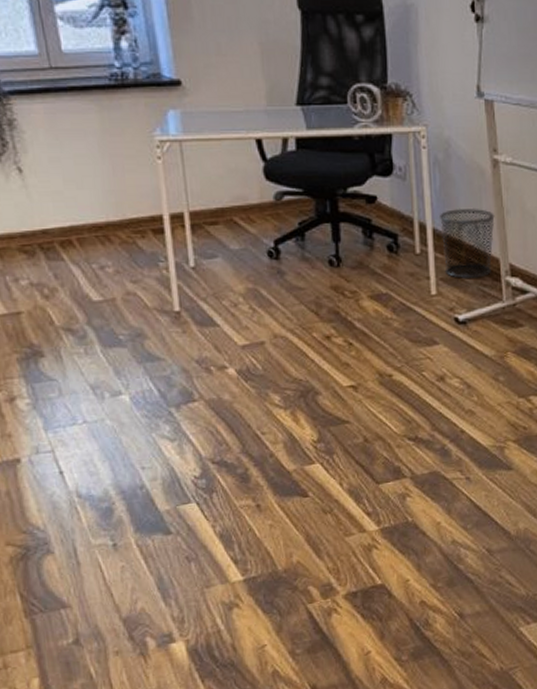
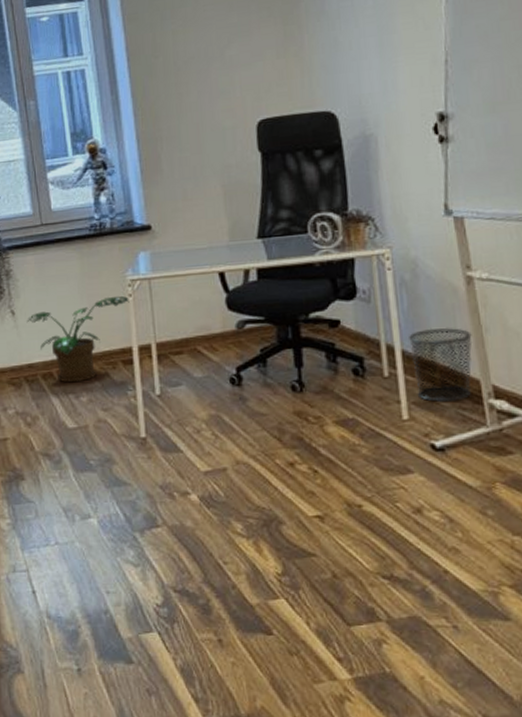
potted plant: none [37,157,159,252] -> present [26,295,130,383]

